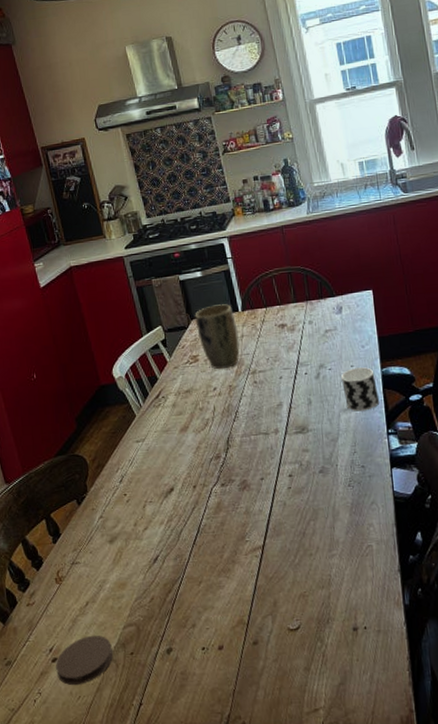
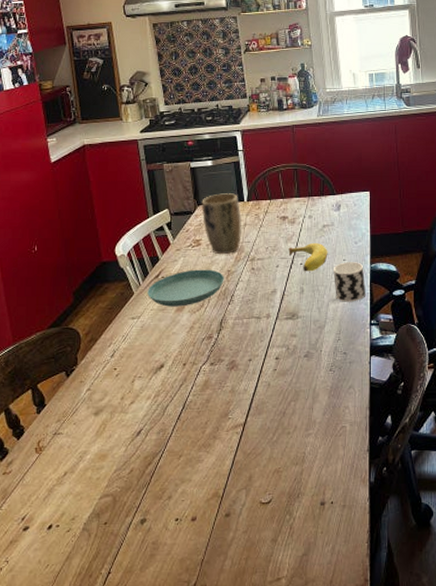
coaster: present [55,635,114,685] -> none [25,504,87,553]
saucer: none [149,385,227,428] -> present [147,269,224,307]
fruit: none [290,349,334,382] -> present [288,242,328,272]

